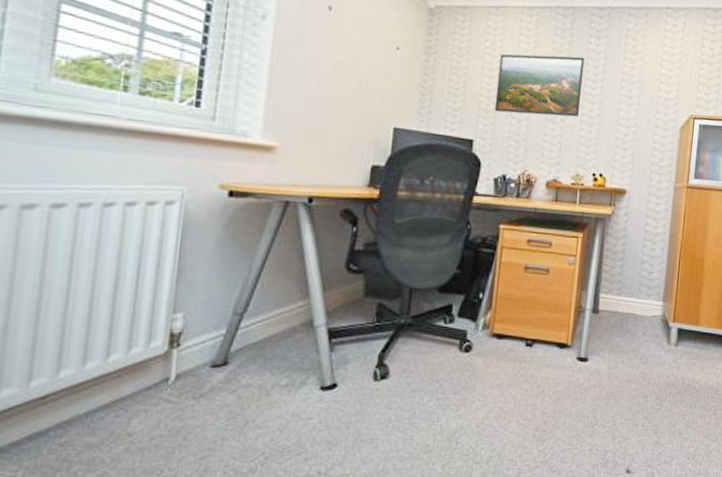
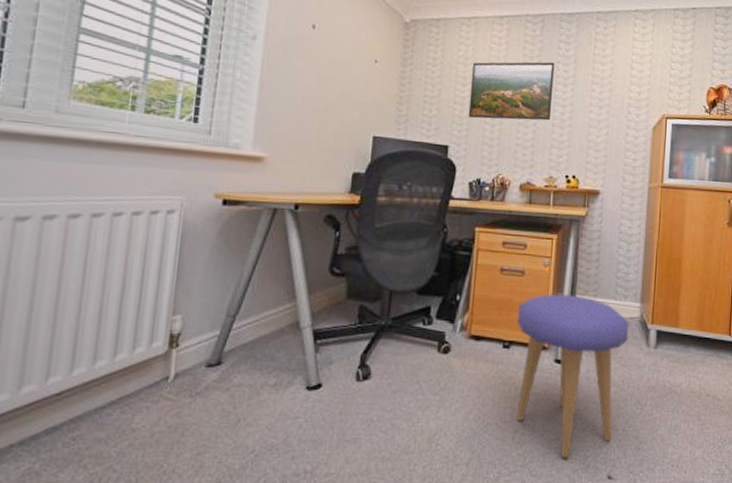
stool: none [538,292,652,454] -> present [516,294,629,458]

